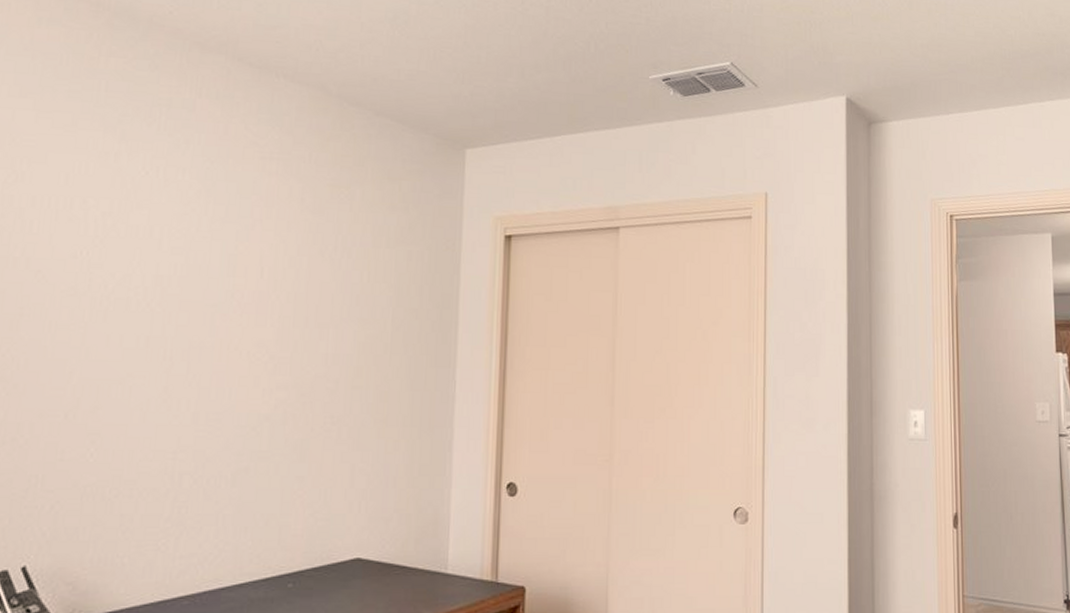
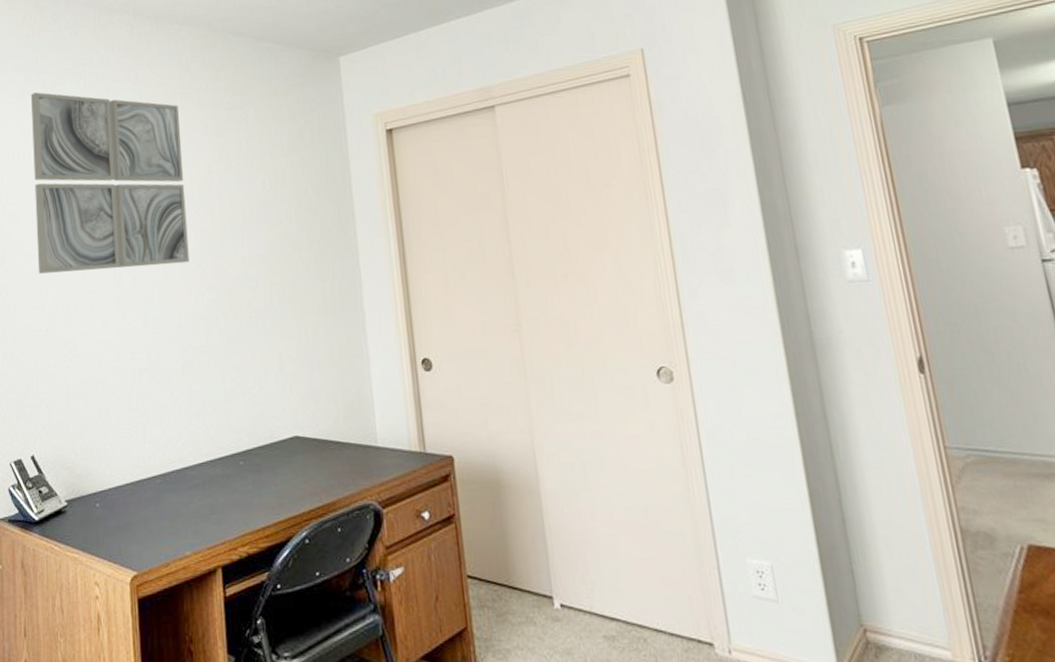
wall art: none [63,128,273,354] -> present [31,92,190,274]

